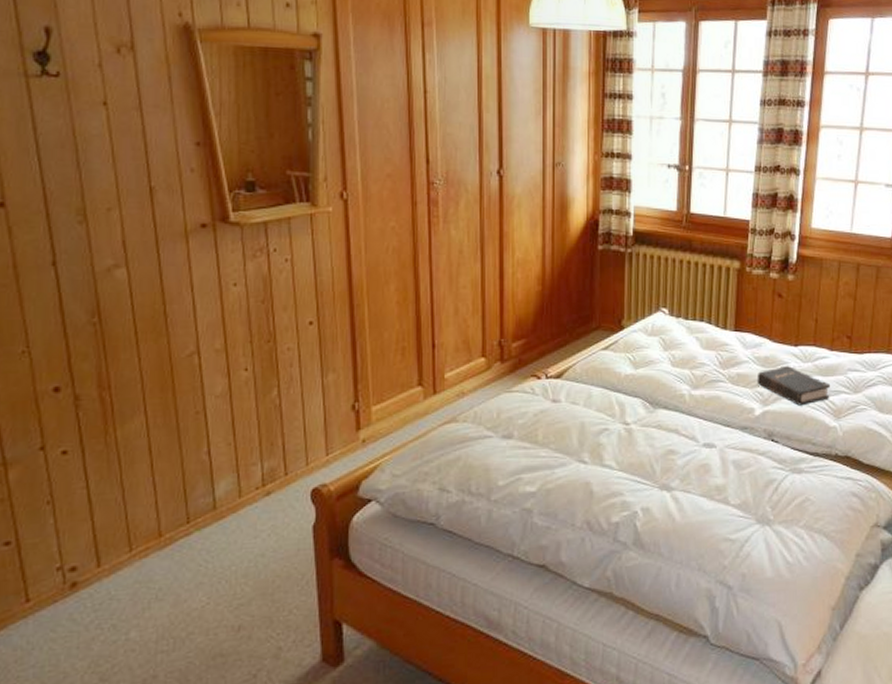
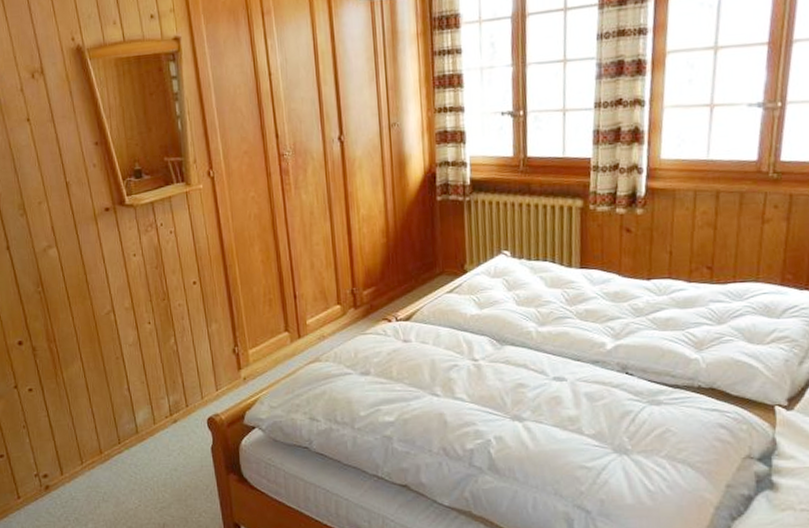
hardback book: present [757,365,830,406] -> none [606,299,690,339]

